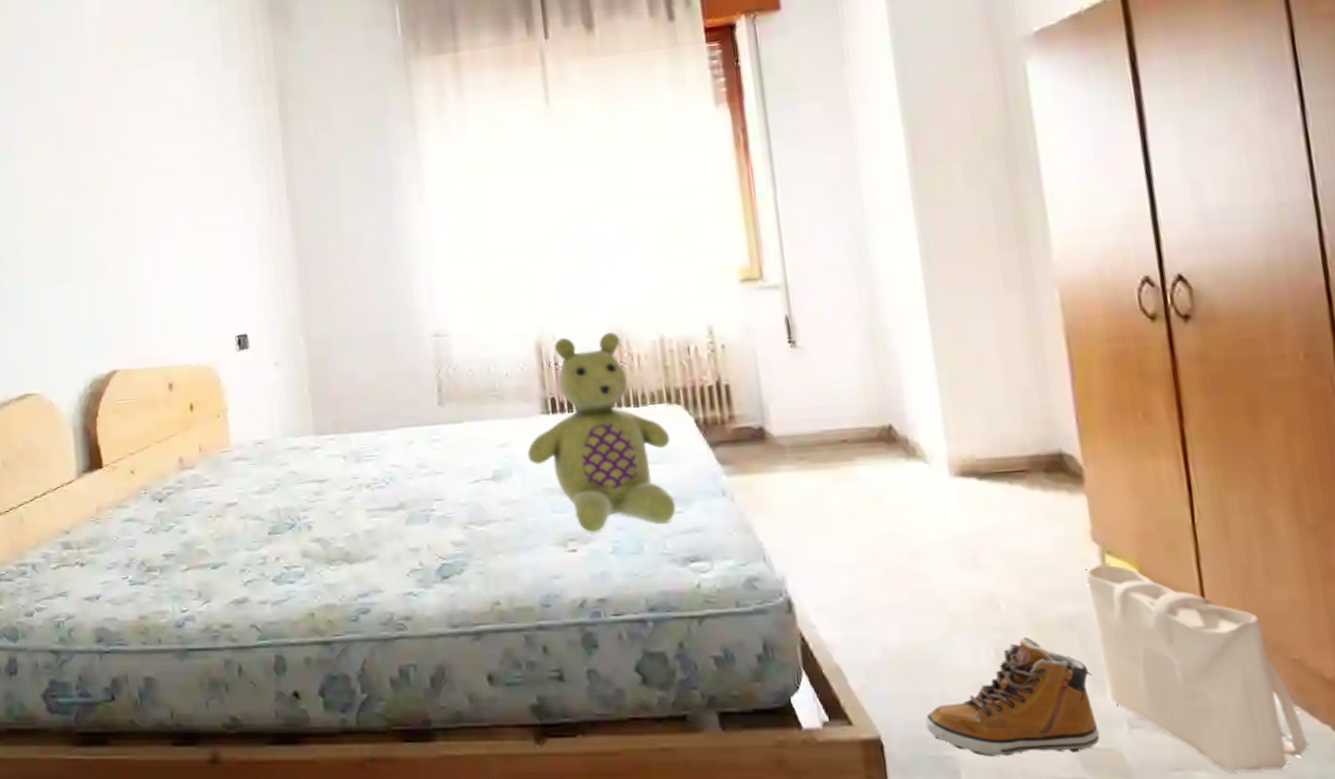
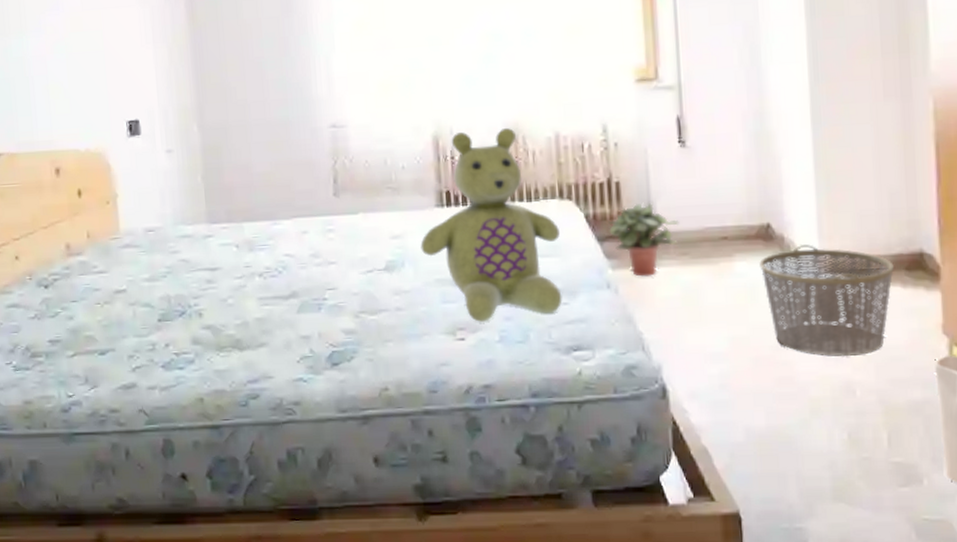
potted plant: none [720,406,795,483] -> present [608,203,679,277]
basket: none [883,446,1032,567] -> present [759,244,894,357]
boot: present [925,637,1100,756] -> none [781,420,934,528]

